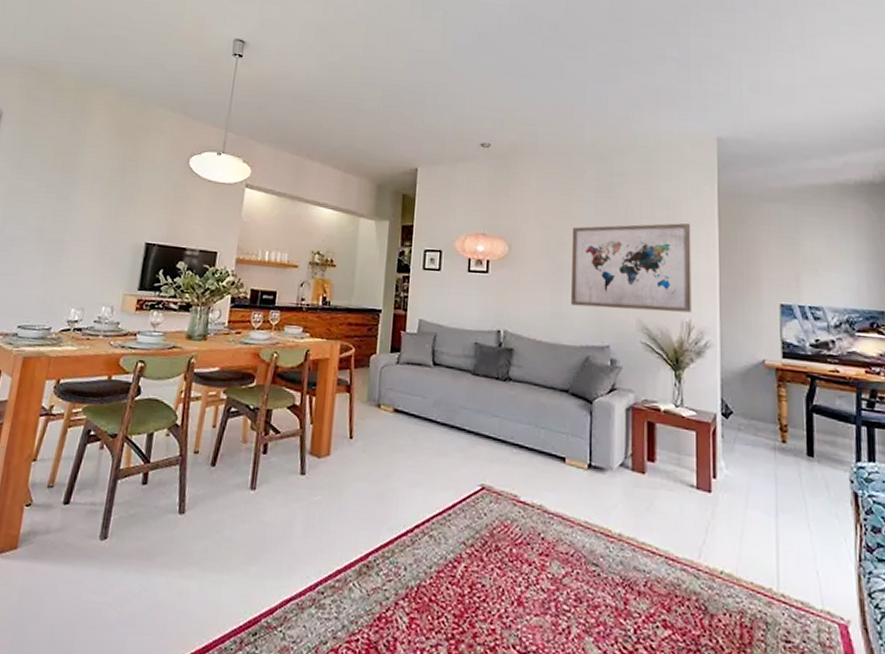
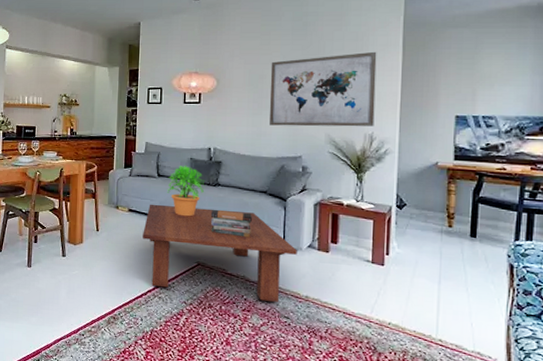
coffee table: none [411,402,607,543] -> present [143,204,297,302]
potted plant: none [444,351,493,421] -> present [167,165,205,217]
book stack: none [499,412,551,452] -> present [210,209,252,238]

